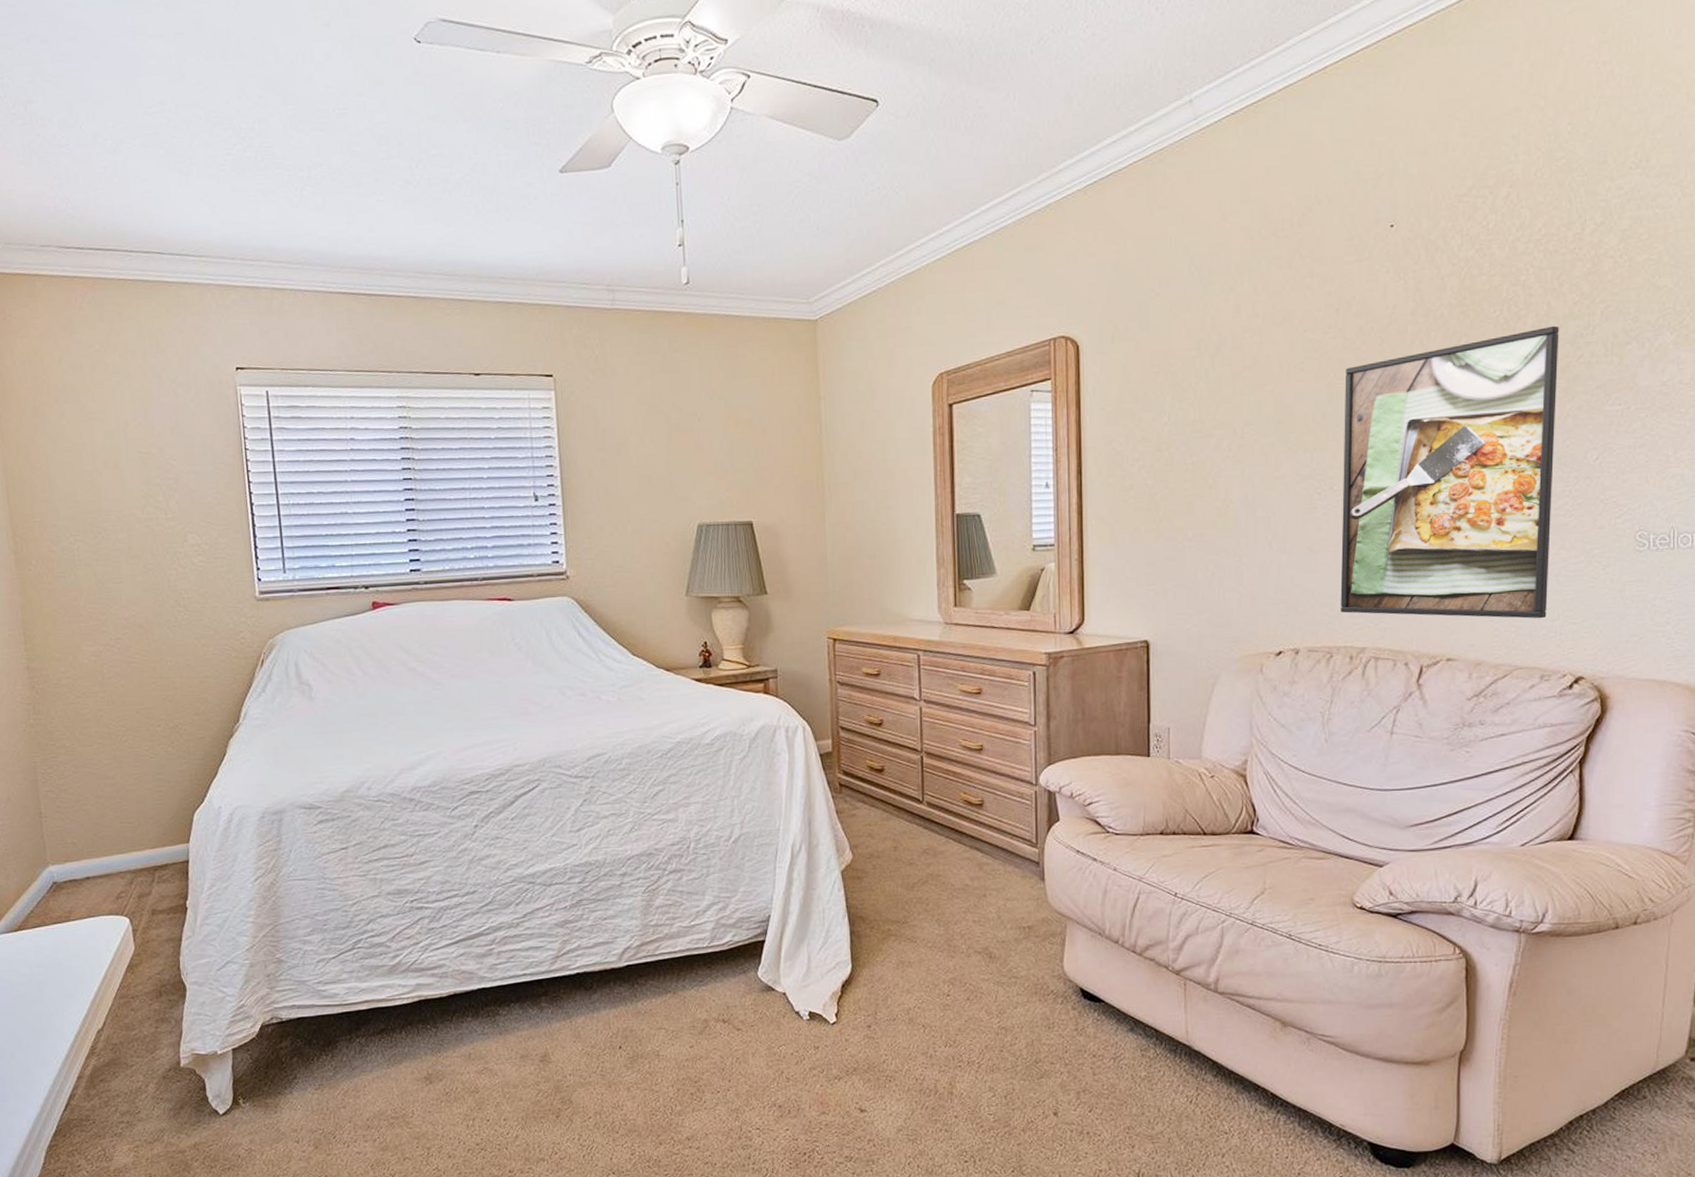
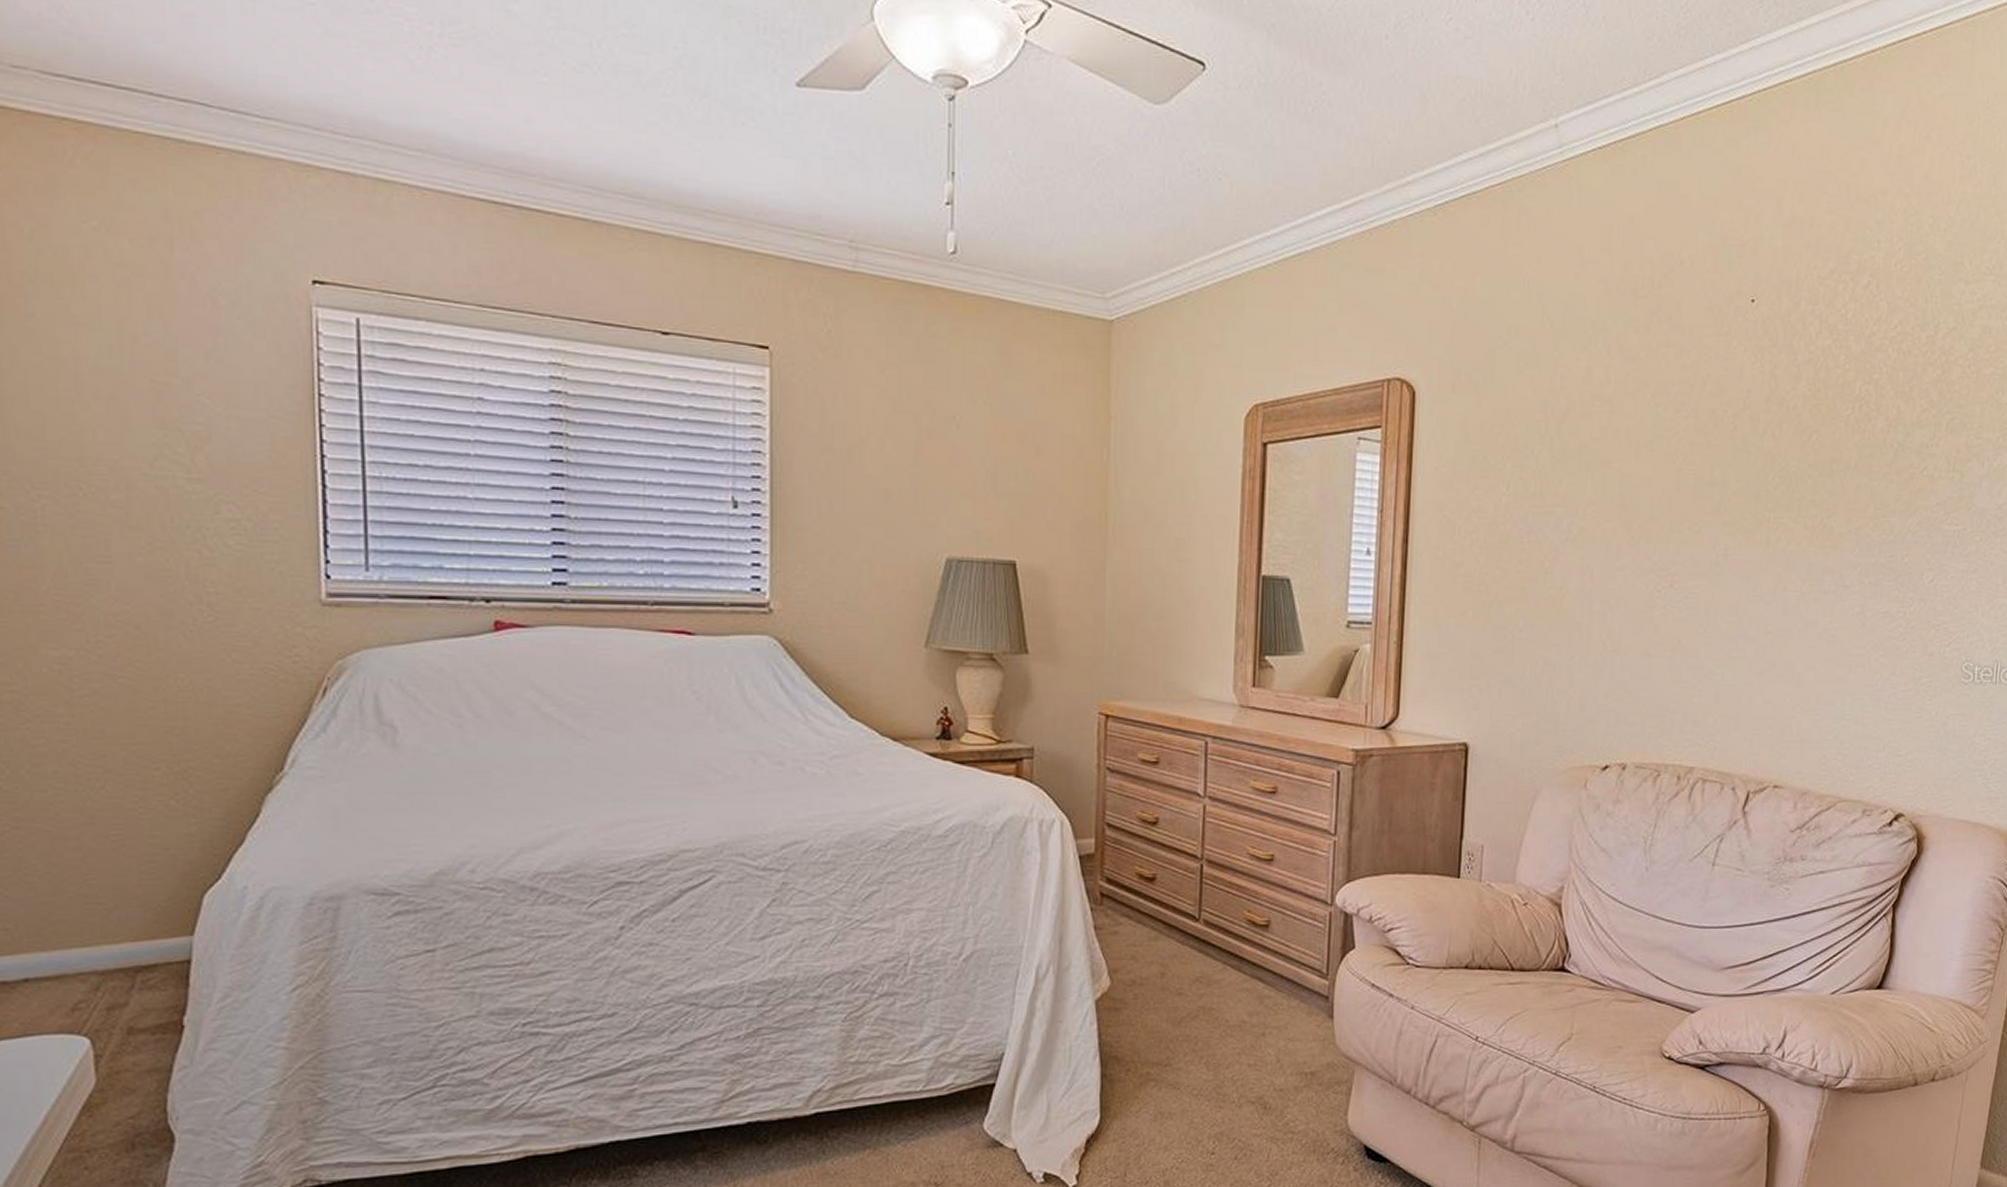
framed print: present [1340,325,1559,619] -> none [1672,432,1907,749]

